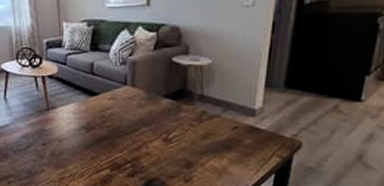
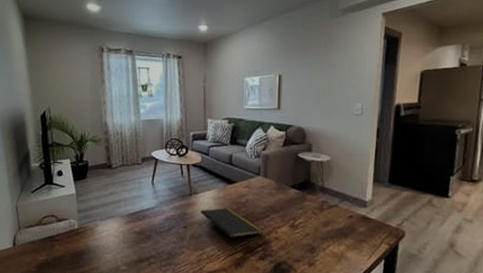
notepad: none [60,123,133,163] -> present [201,208,264,247]

